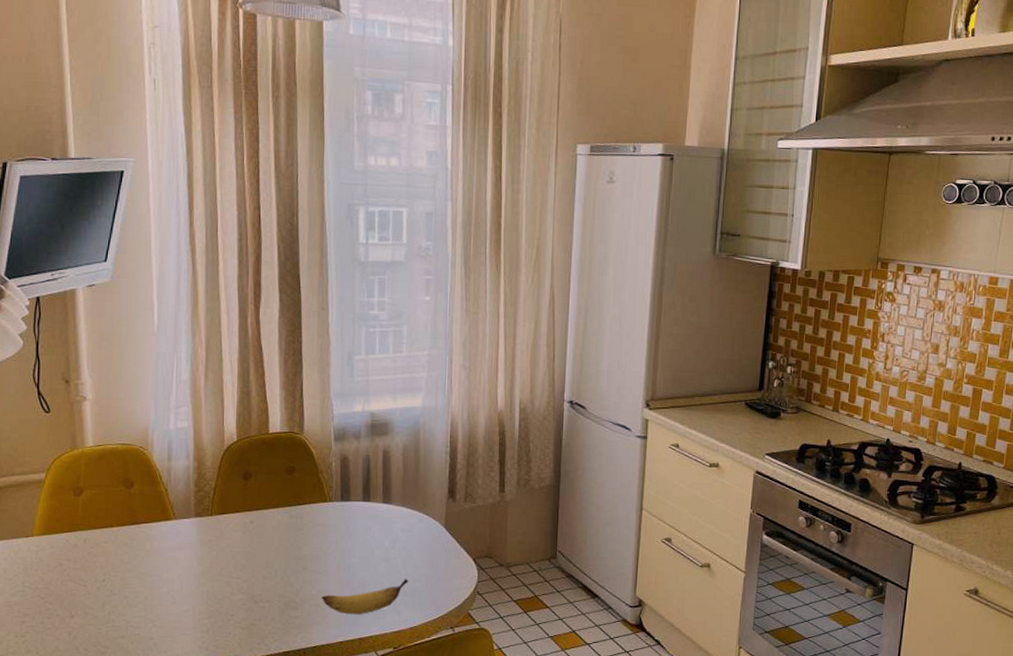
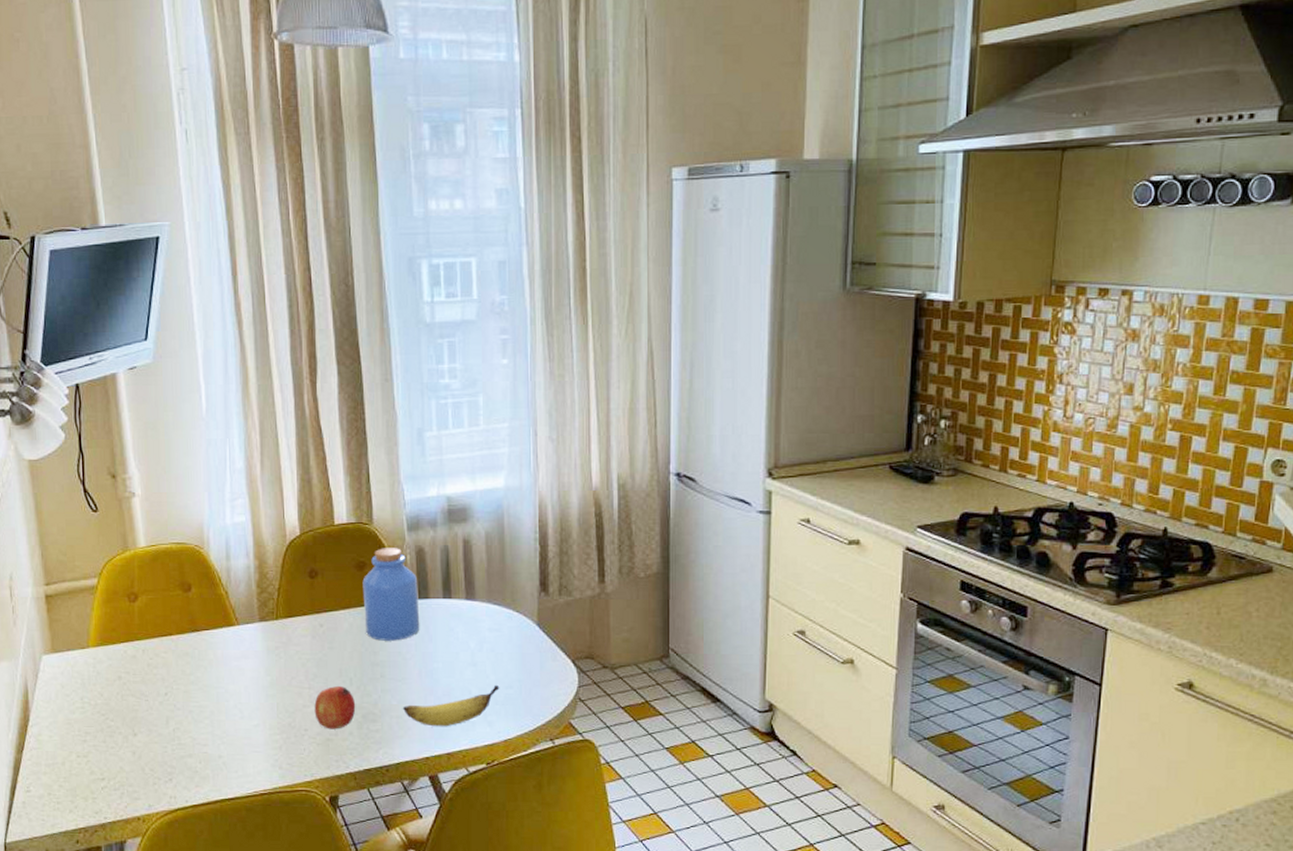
fruit: none [241,577,279,615] -> present [314,686,356,730]
jar: none [291,455,341,538] -> present [362,548,420,641]

